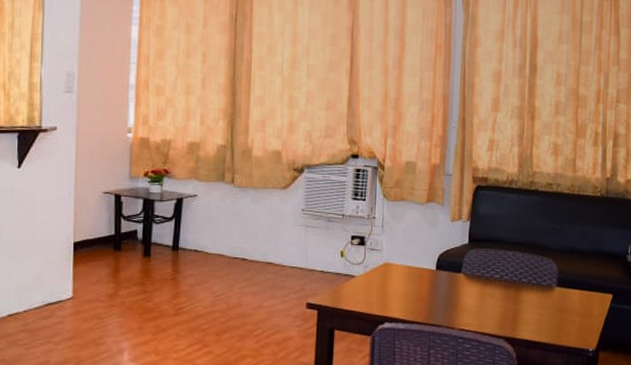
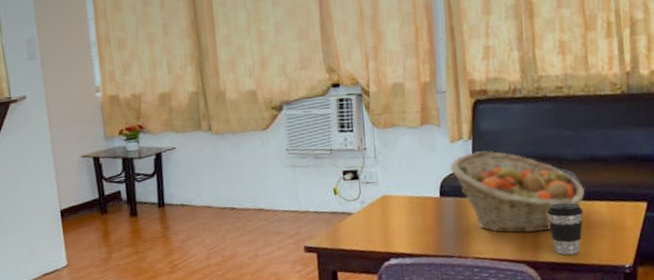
fruit basket: none [447,232,562,311] -> present [449,150,585,234]
coffee cup: none [527,287,558,335] -> present [546,202,583,255]

